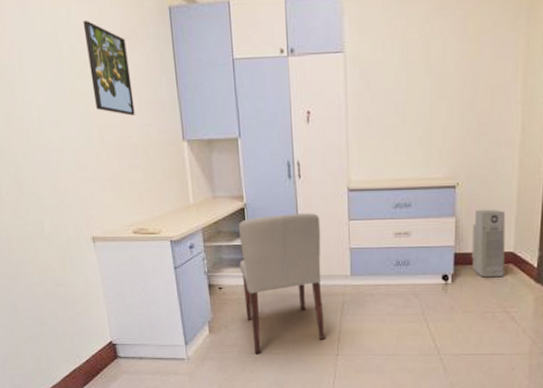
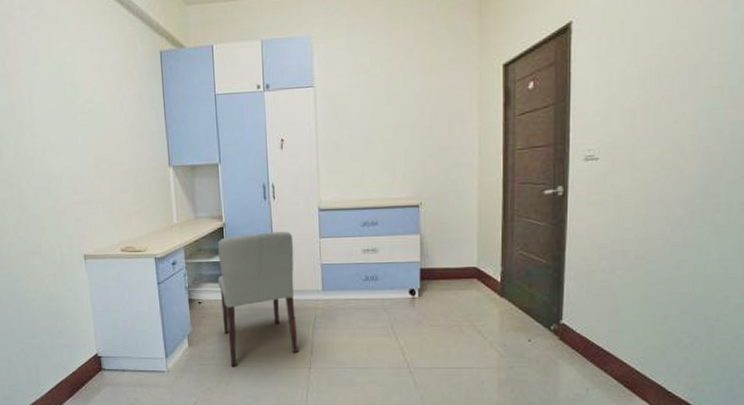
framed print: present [82,21,135,116] -> none [85,64,127,145]
air purifier: present [472,209,506,278] -> none [436,226,470,292]

